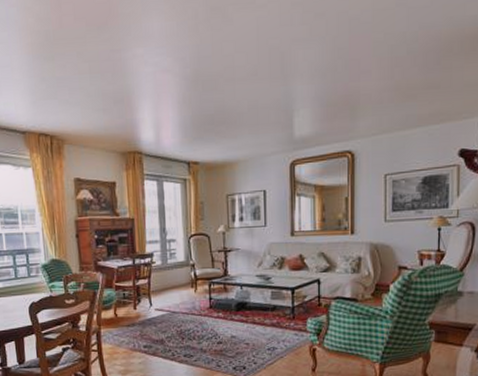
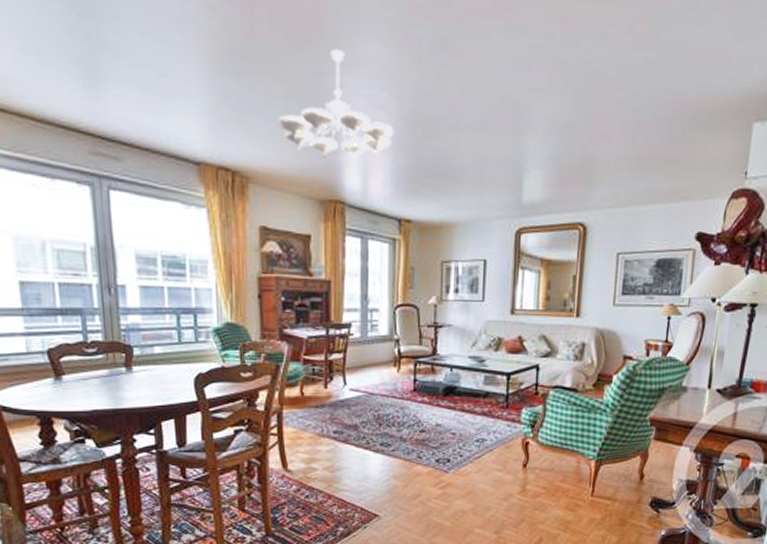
chandelier: none [85,27,180,117] -> present [279,48,394,161]

